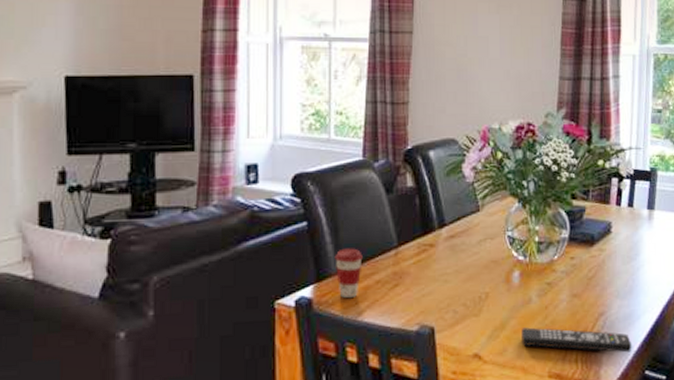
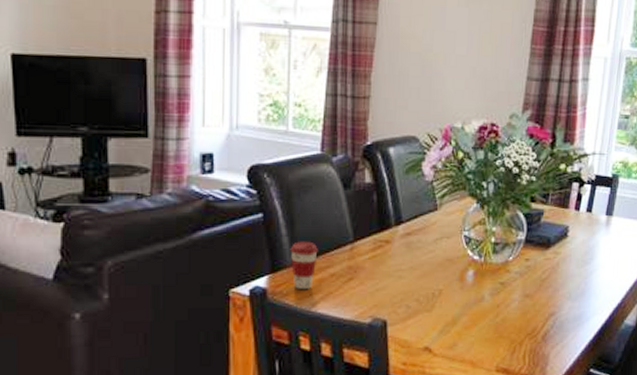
remote control: present [521,327,632,353] -> none [472,324,580,352]

